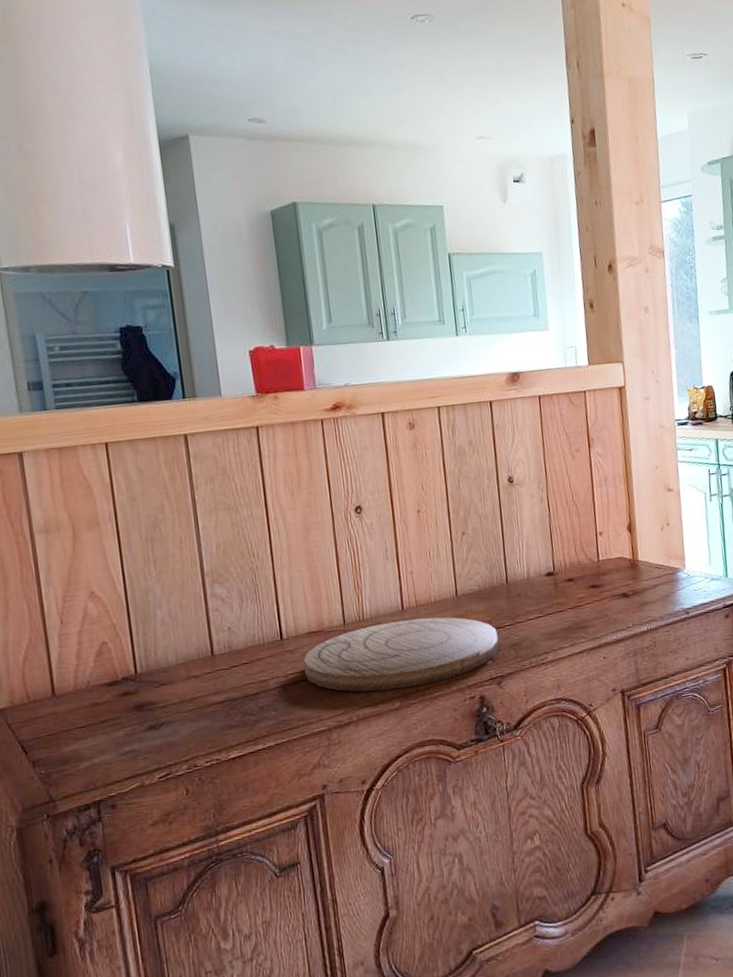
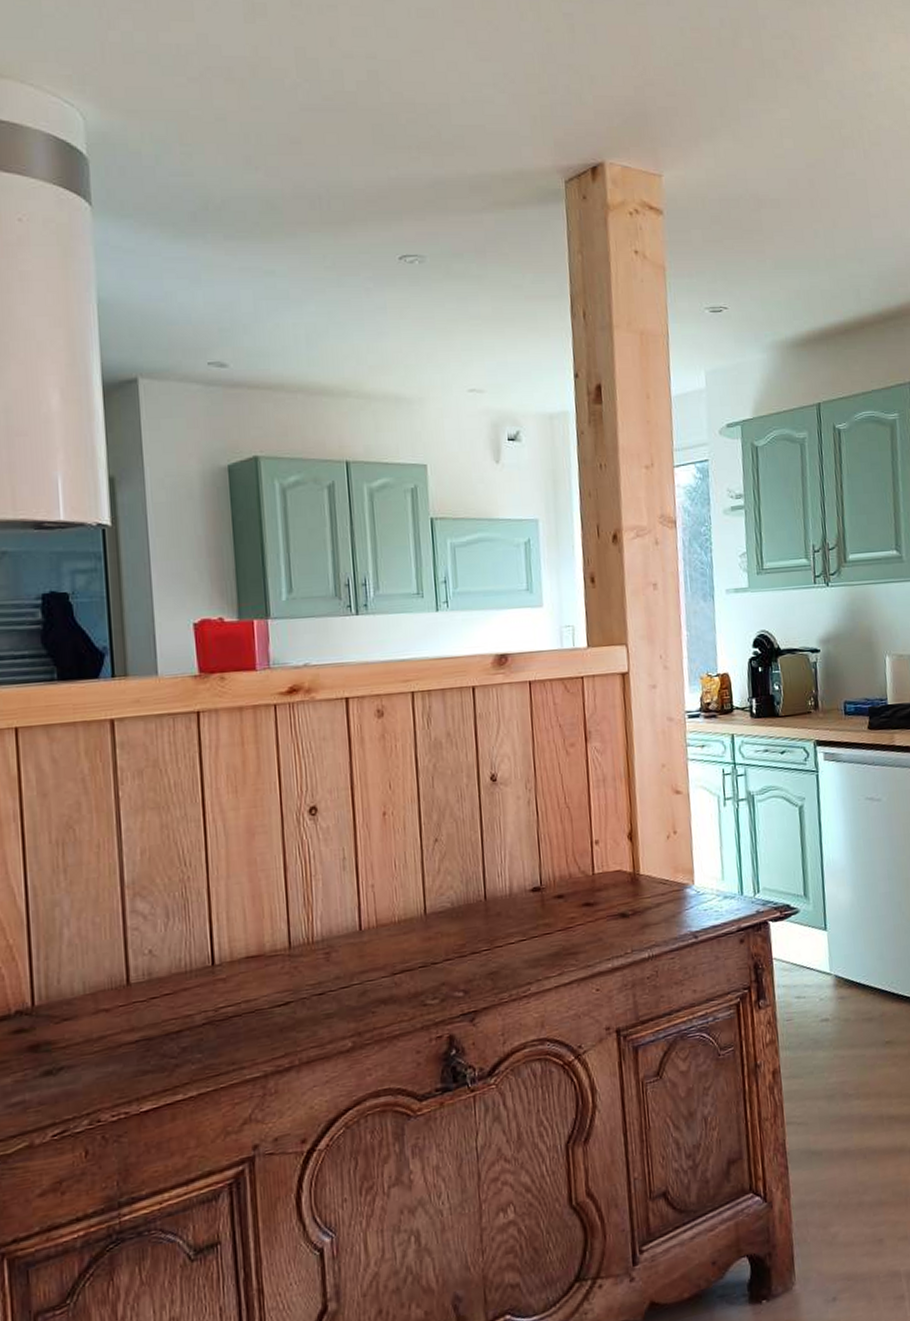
cutting board: present [303,617,499,692] -> none [238,939,474,1030]

